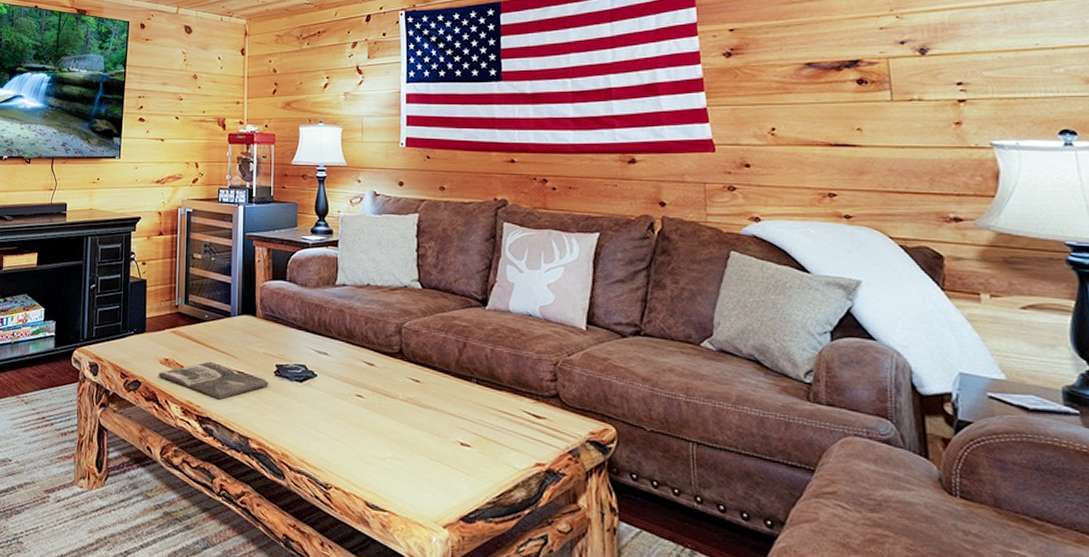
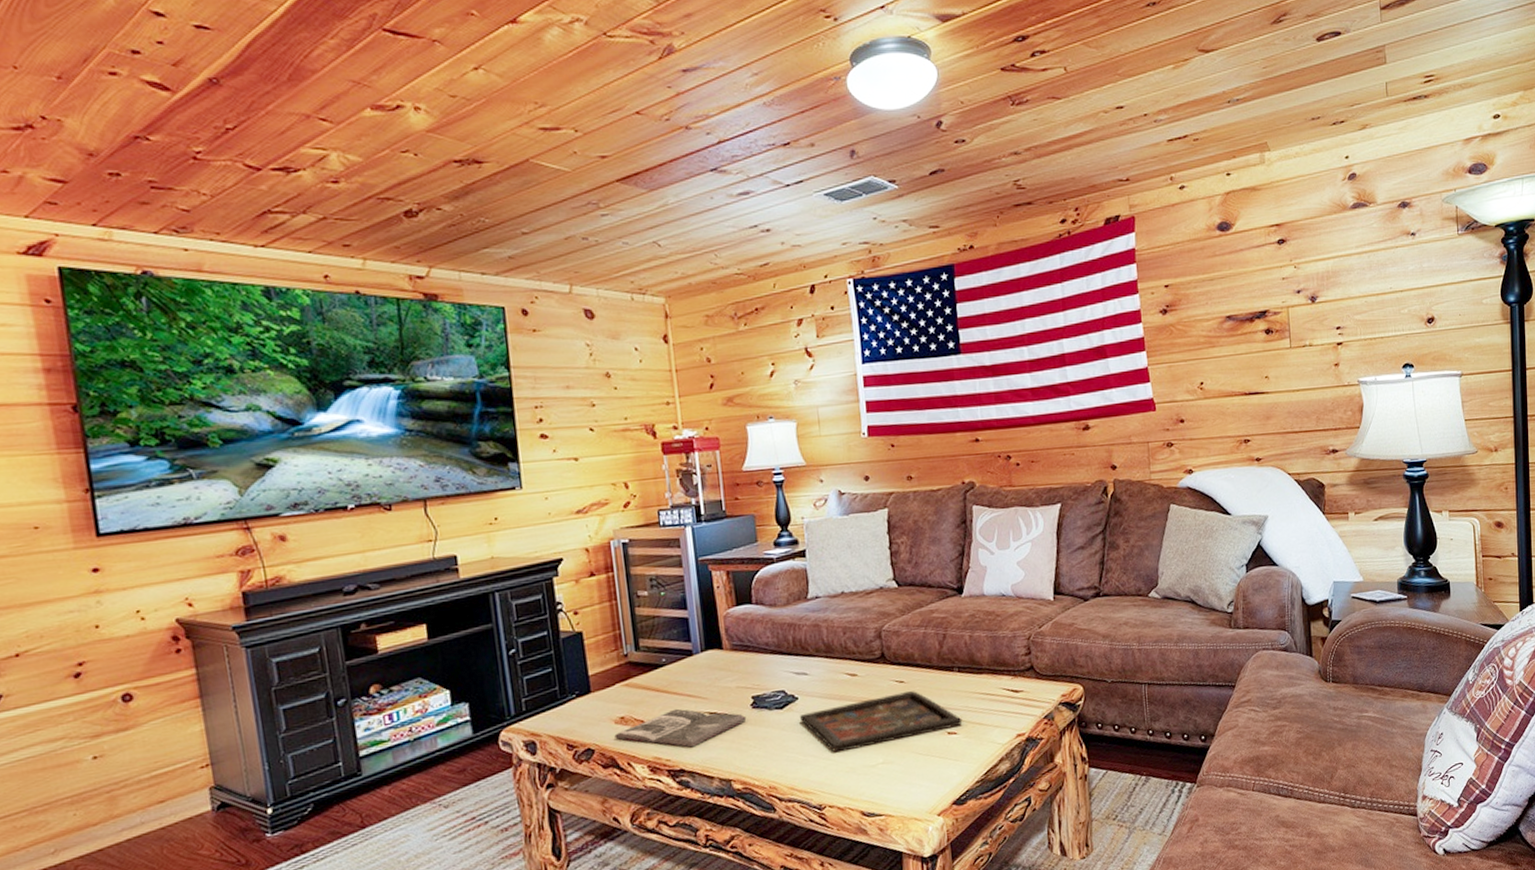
decorative tray: none [316,391,477,440] -> present [799,691,963,753]

